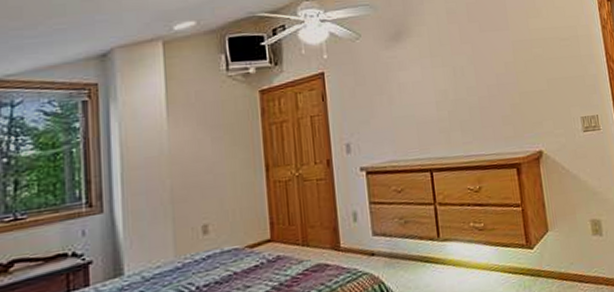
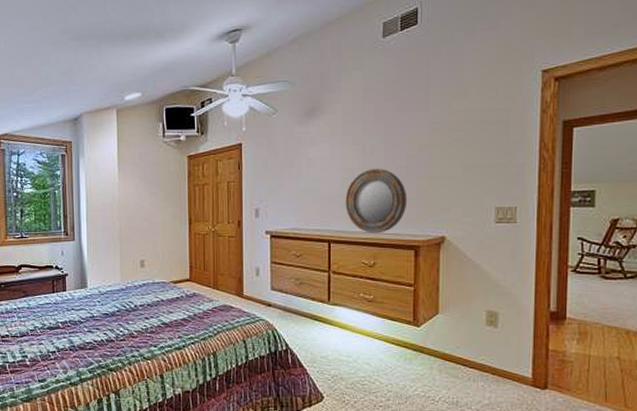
home mirror: none [442,89,503,157] -> present [345,169,408,233]

